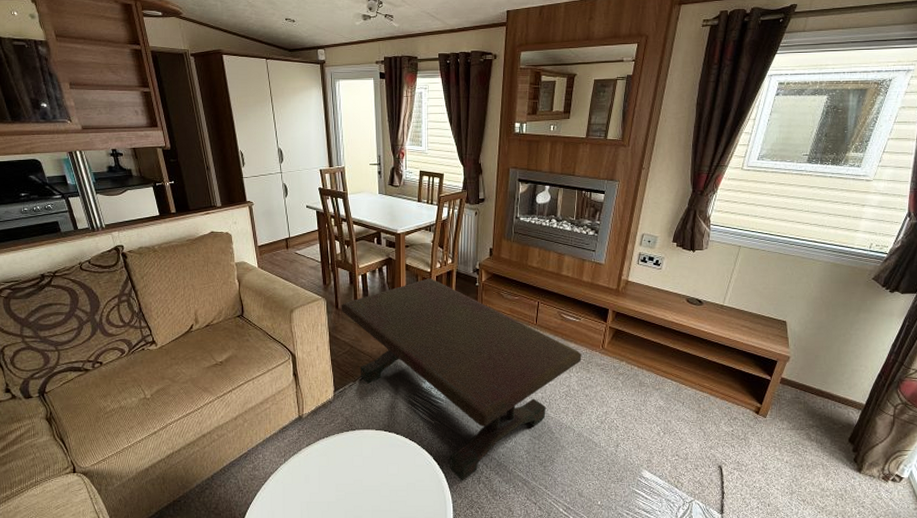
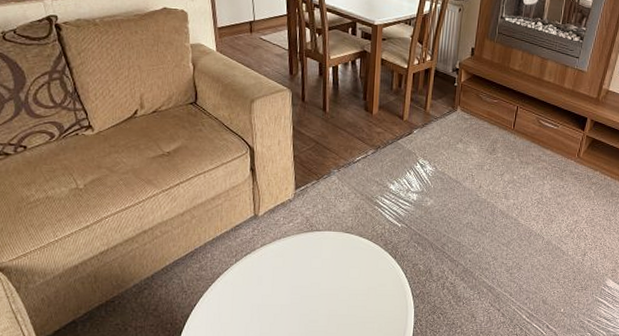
coffee table: present [341,278,582,481] -> none [307,75,557,287]

